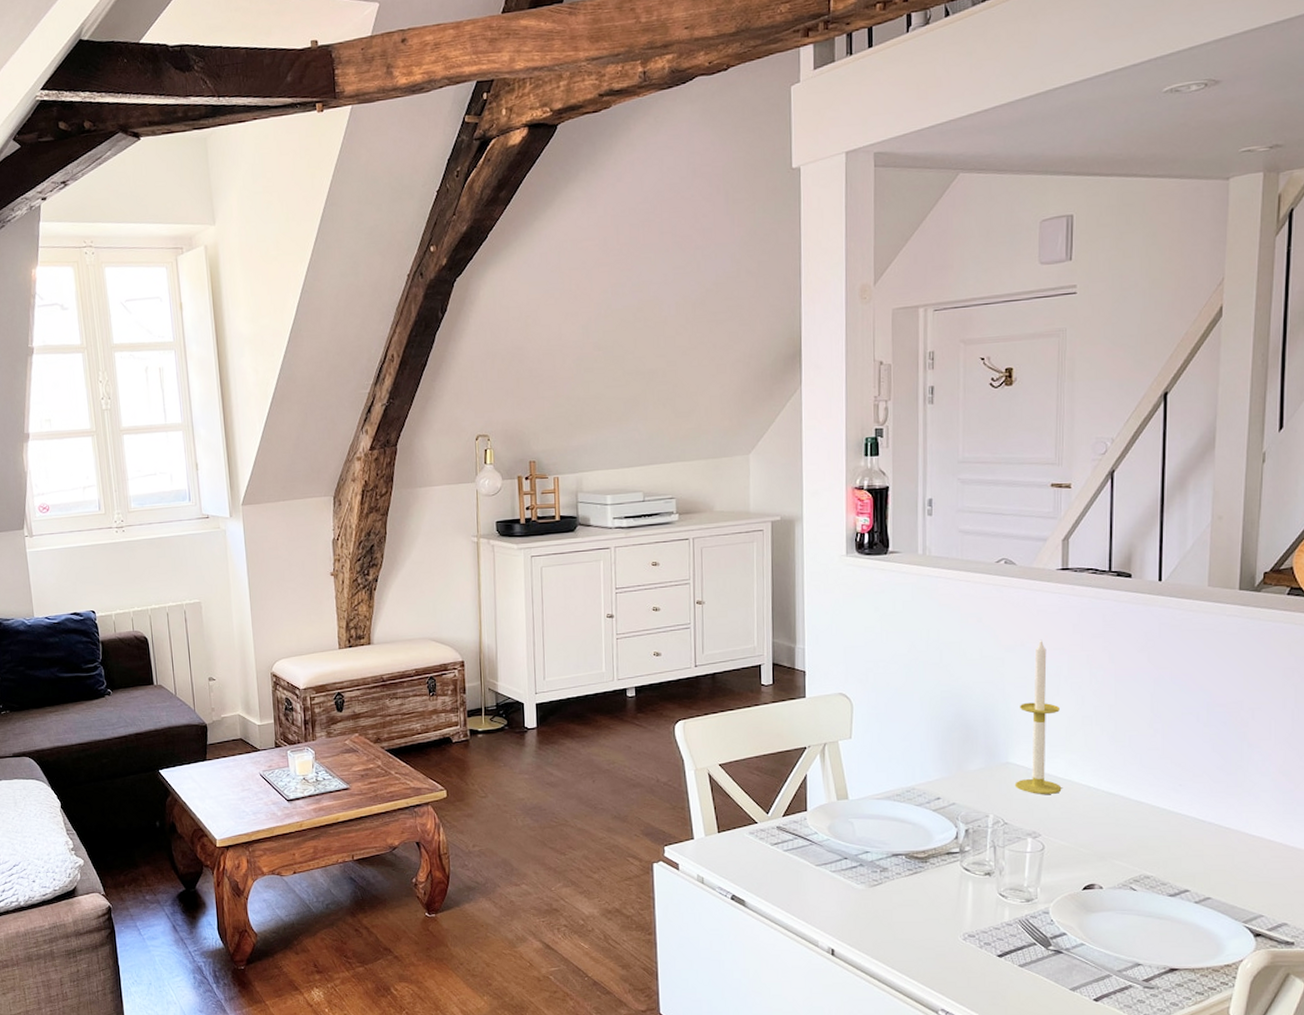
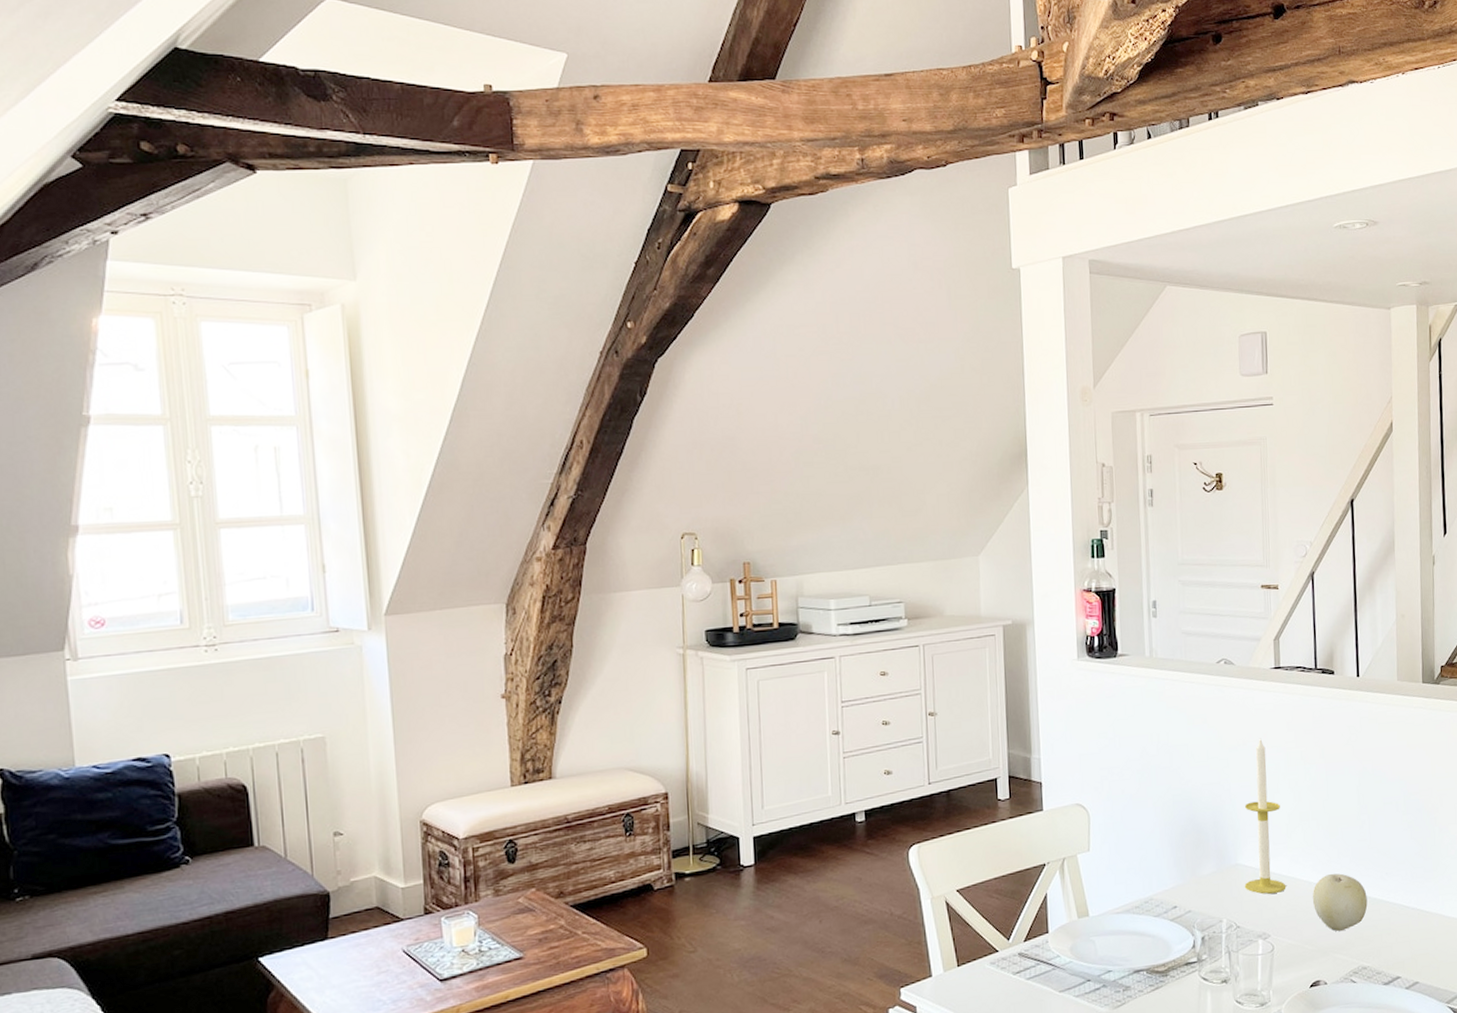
fruit: none [1092,781,1155,838] -> present [1313,873,1368,931]

